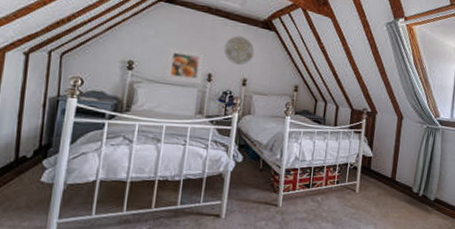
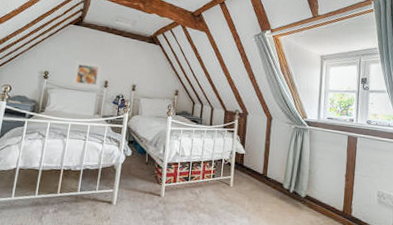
wall decoration: present [223,35,255,66] -> none [117,49,143,74]

